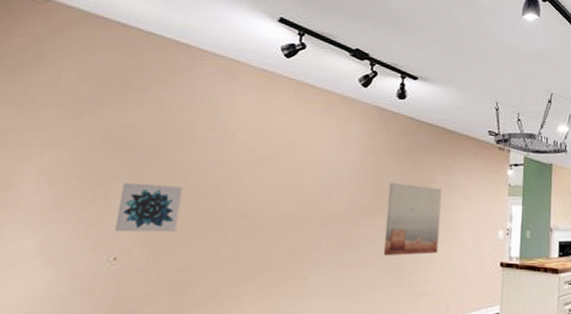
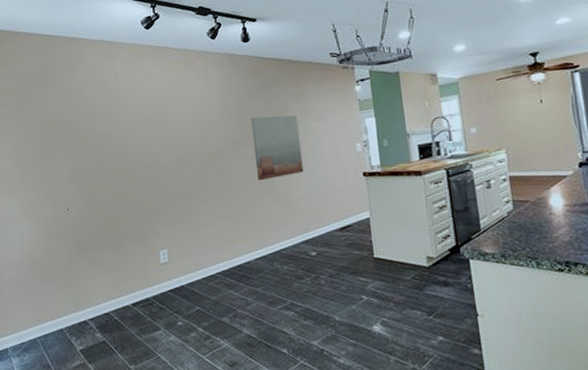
wall art: present [114,182,183,233] -> none [59,150,101,190]

